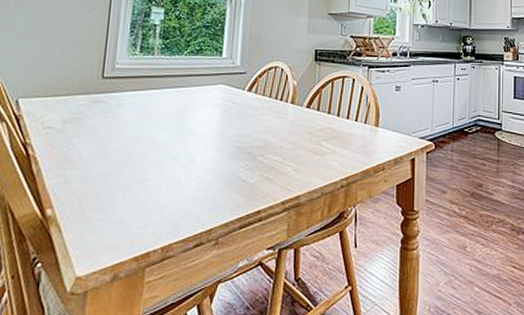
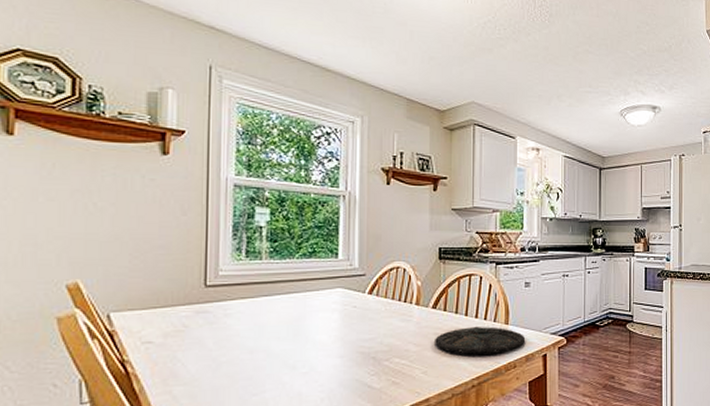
plate: none [307,127,395,155] -> present [435,326,526,355]

